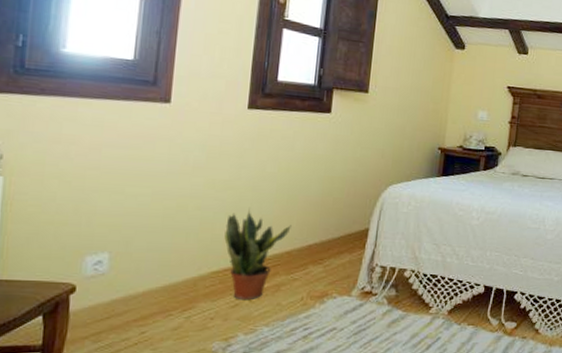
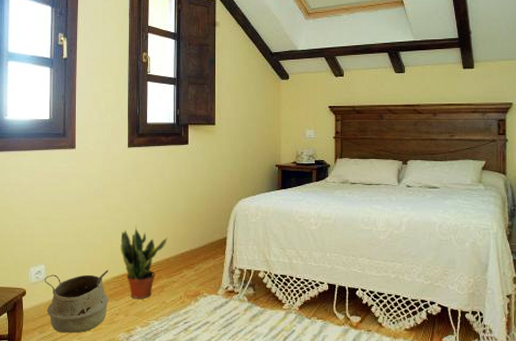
woven basket: none [106,262,205,343] -> present [44,269,109,333]

